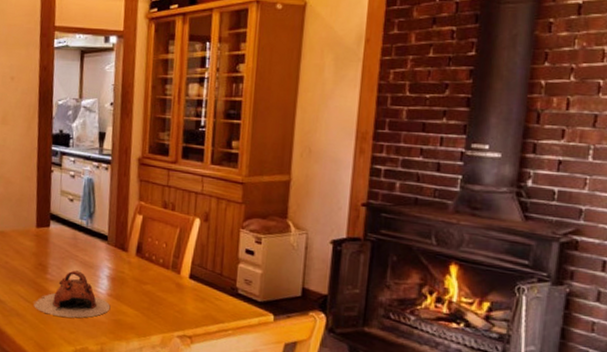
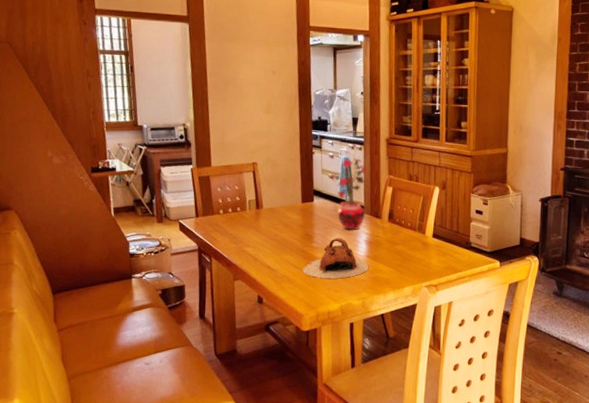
potted plant: none [68,179,116,264] -> present [329,158,370,231]

